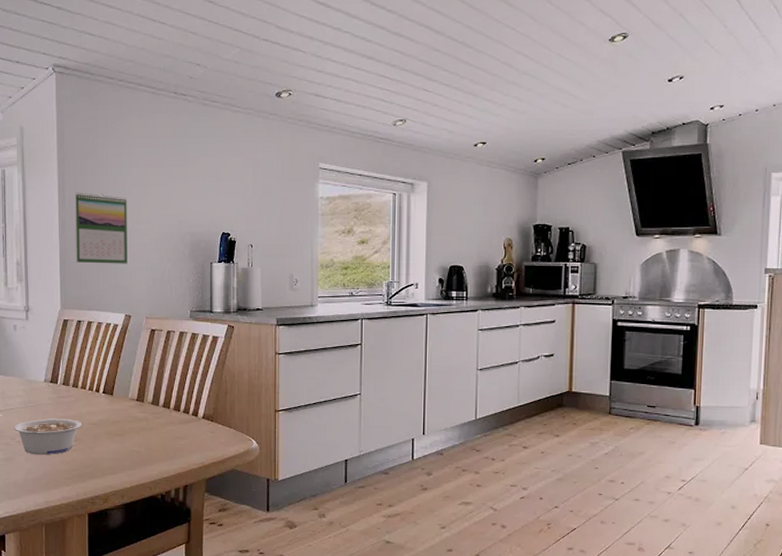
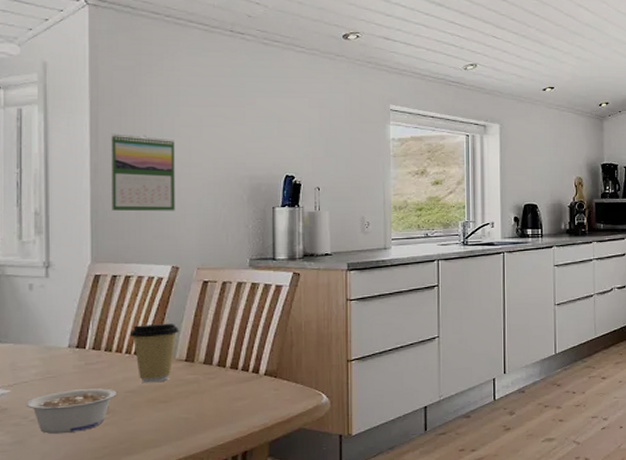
coffee cup: none [91,365,132,418] -> present [129,323,180,383]

